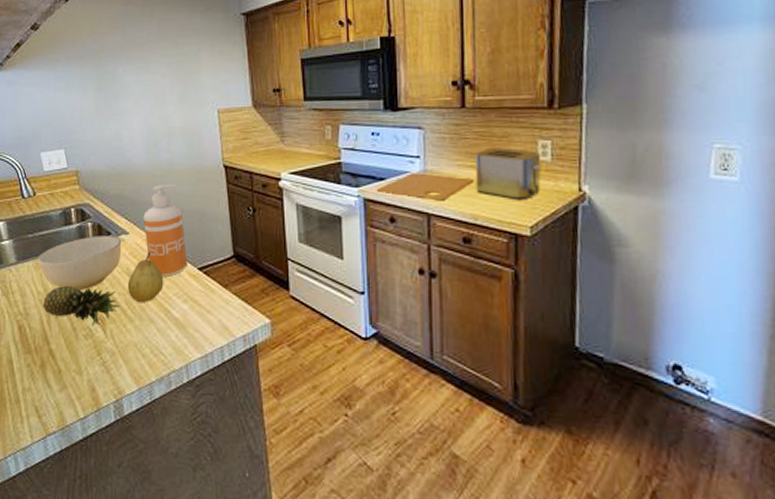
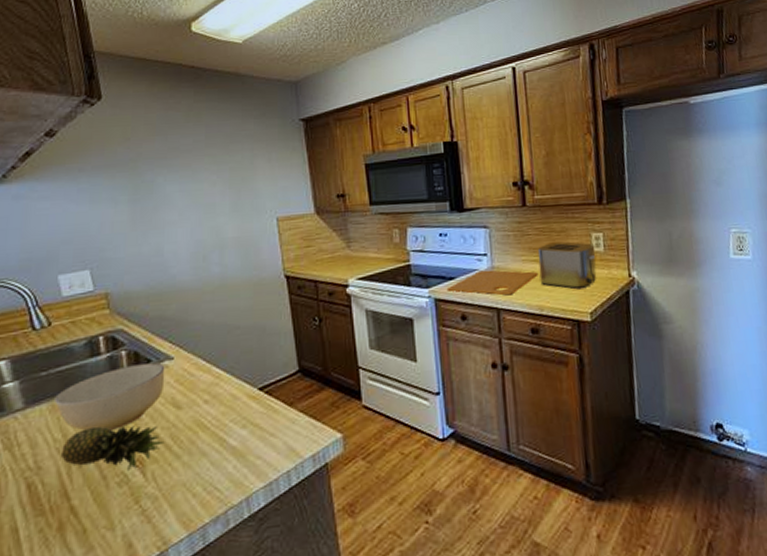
fruit: present [127,252,164,303] -> none [172,377,218,436]
soap dispenser: present [143,183,188,277] -> none [191,299,246,402]

